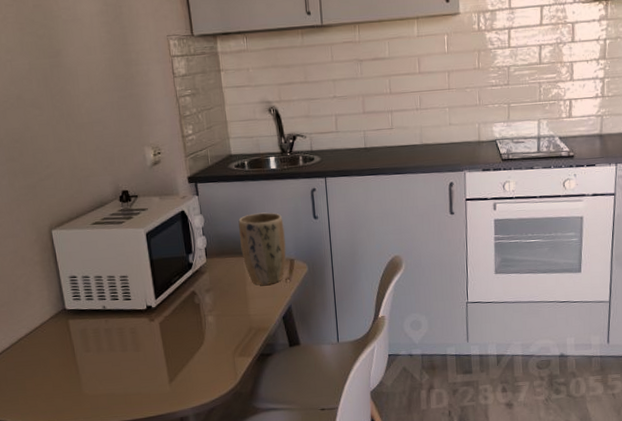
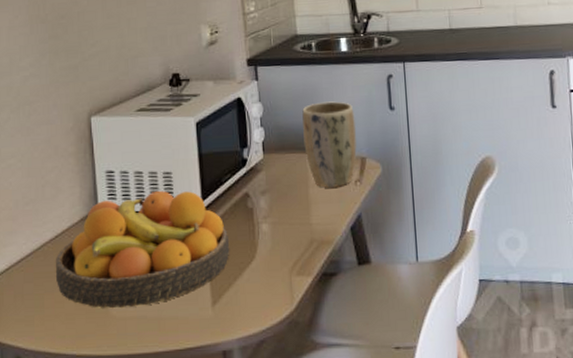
fruit bowl: none [32,291,182,389] -> present [56,190,230,309]

